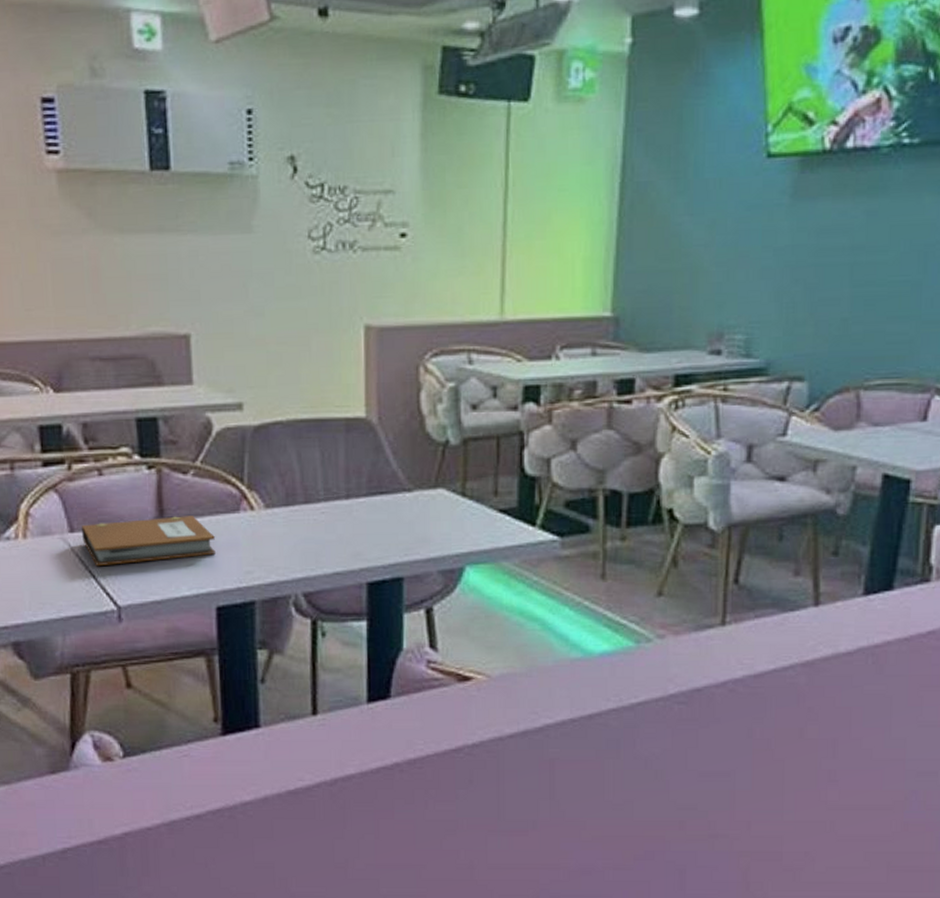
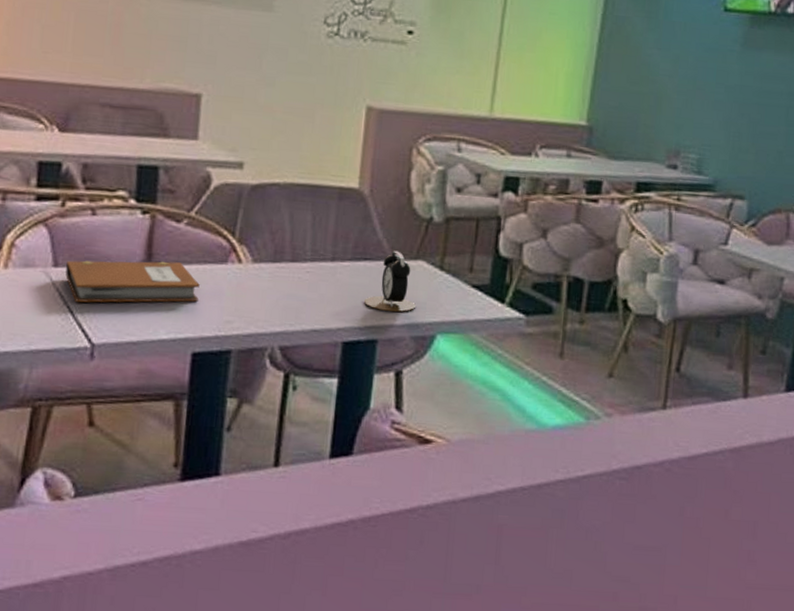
alarm clock: none [385,480,440,547] -> present [364,250,415,313]

